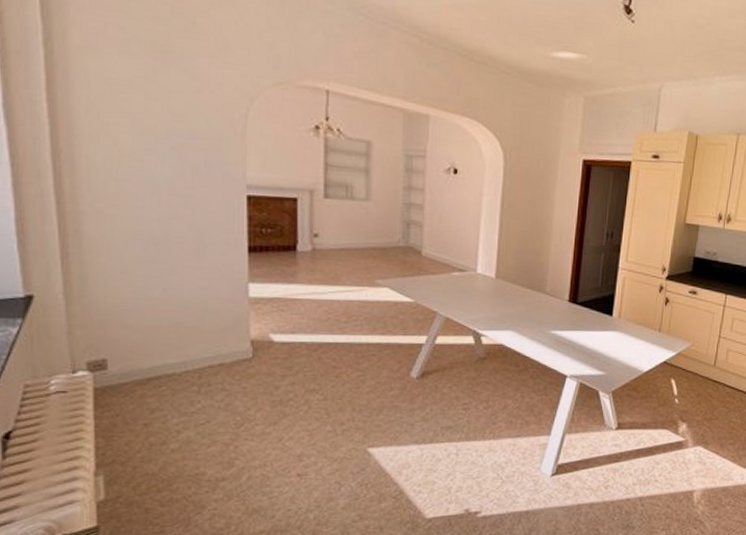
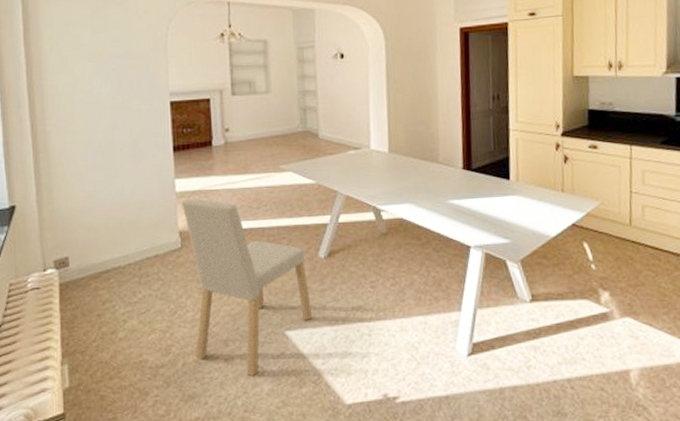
dining chair: none [256,306,399,492] -> present [182,199,313,377]

